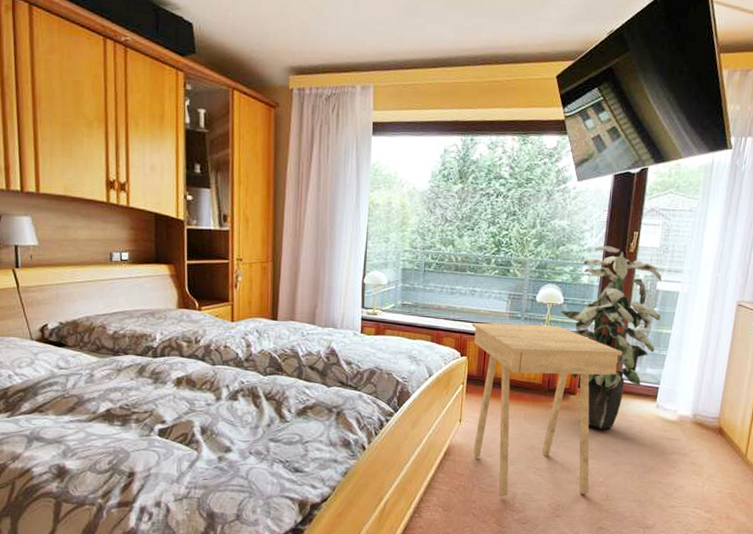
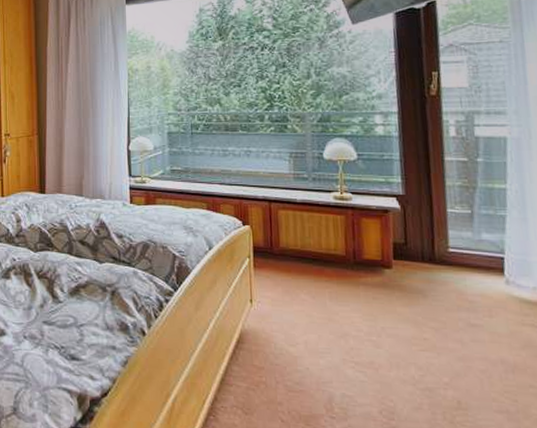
side table: present [471,323,623,496] -> none [251,185,446,400]
indoor plant: present [560,246,662,429] -> none [355,90,488,312]

